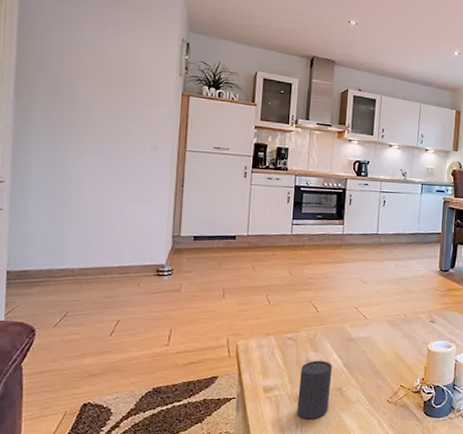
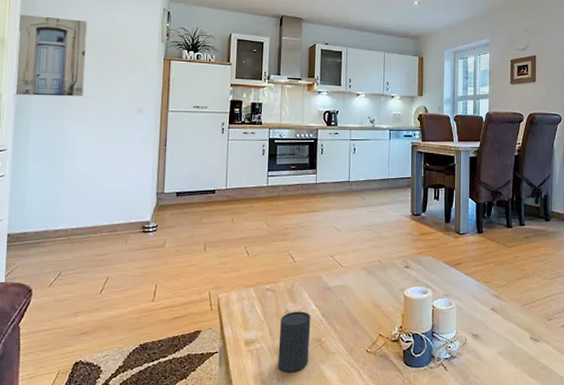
wall art: none [11,33,96,130] -> present [14,14,88,97]

